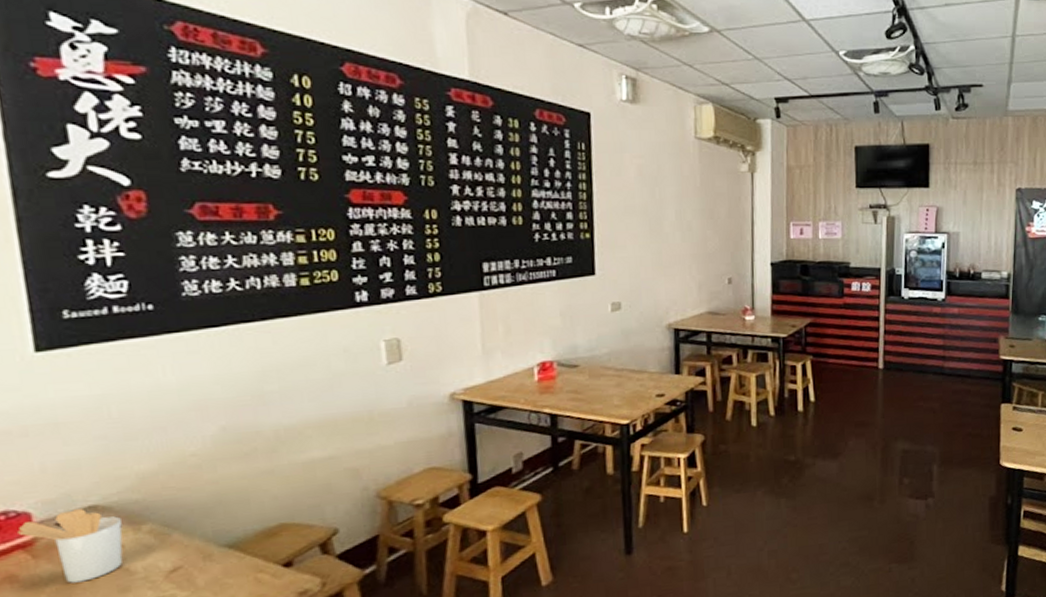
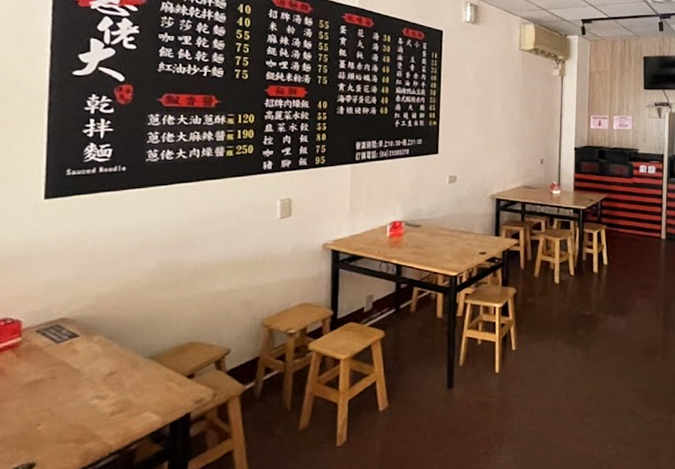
utensil holder: present [18,509,124,583] -> none [10,320,80,379]

